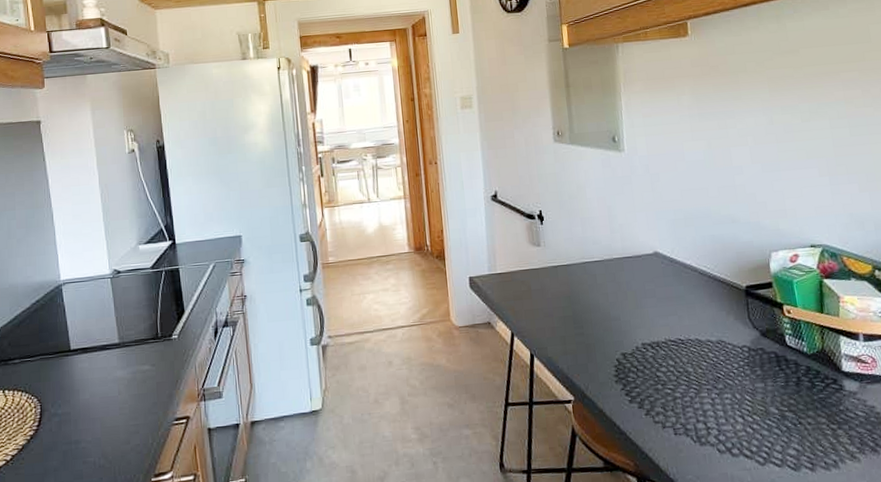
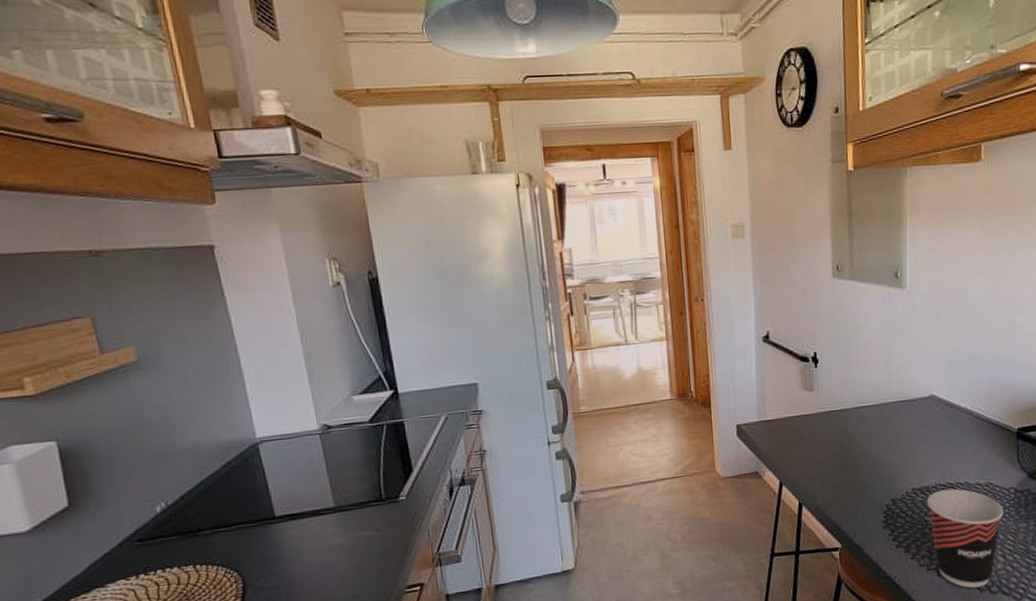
cup: none [658,345,739,449] -> present [927,488,1004,588]

